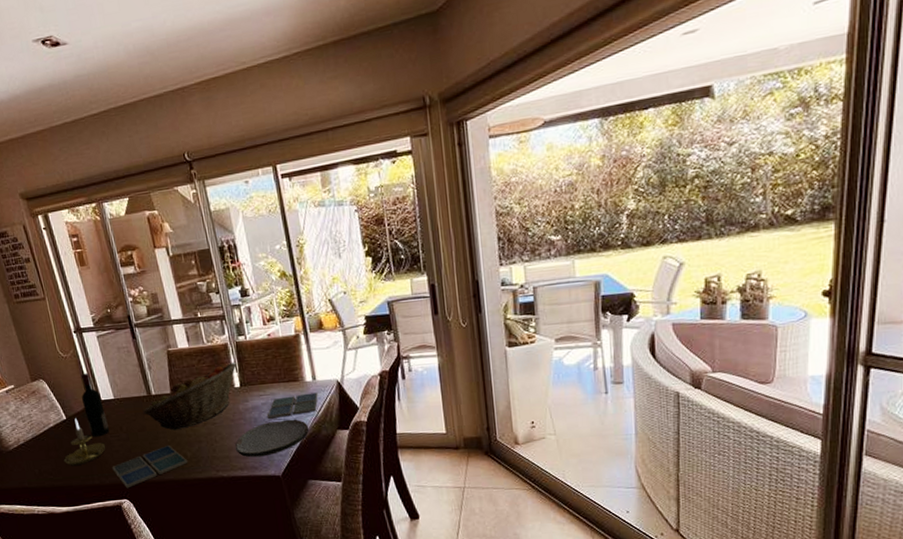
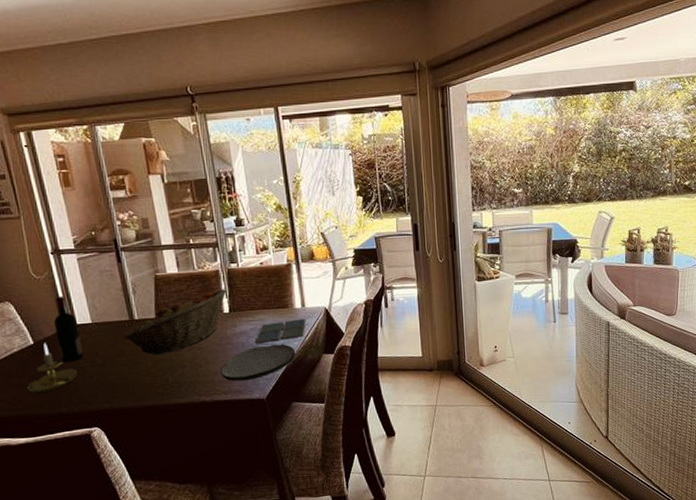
drink coaster: present [112,444,188,489] -> none [83,370,169,416]

